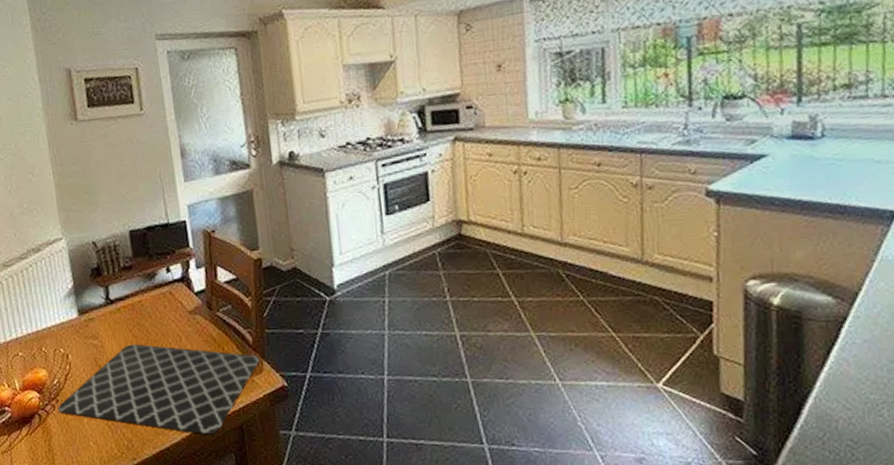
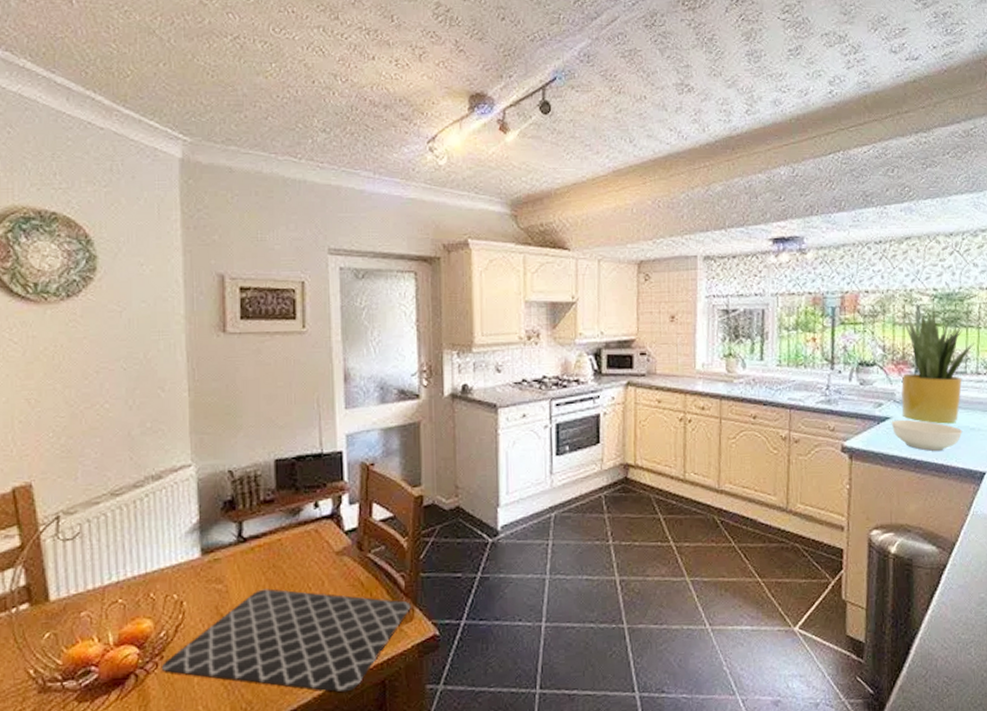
bowl: none [768,155,865,190] -> present [891,419,963,451]
planter: none [778,27,878,158] -> present [901,310,974,424]

